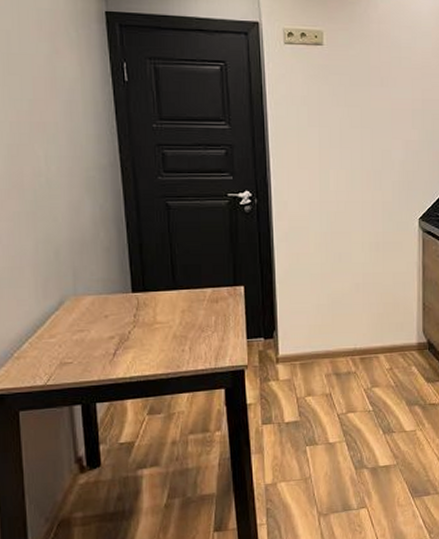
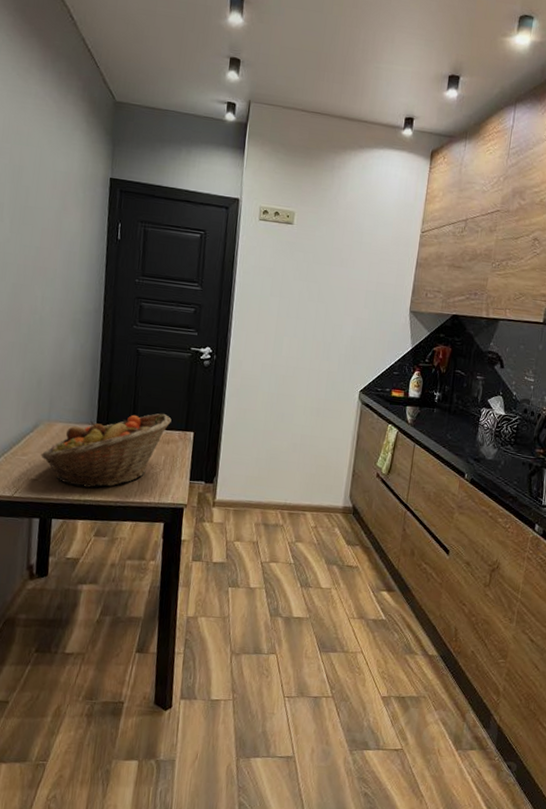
fruit basket: none [72,269,217,364] -> present [41,413,172,489]

